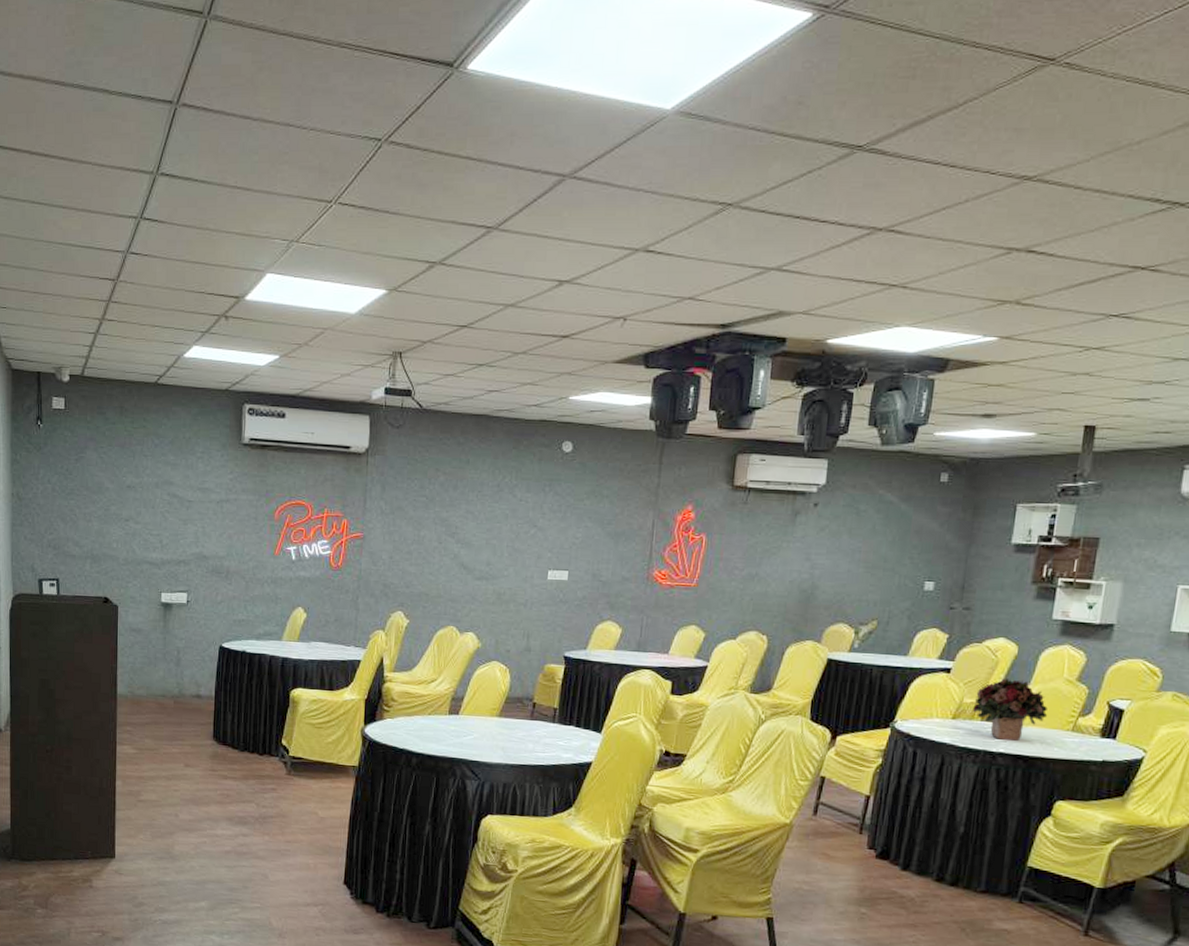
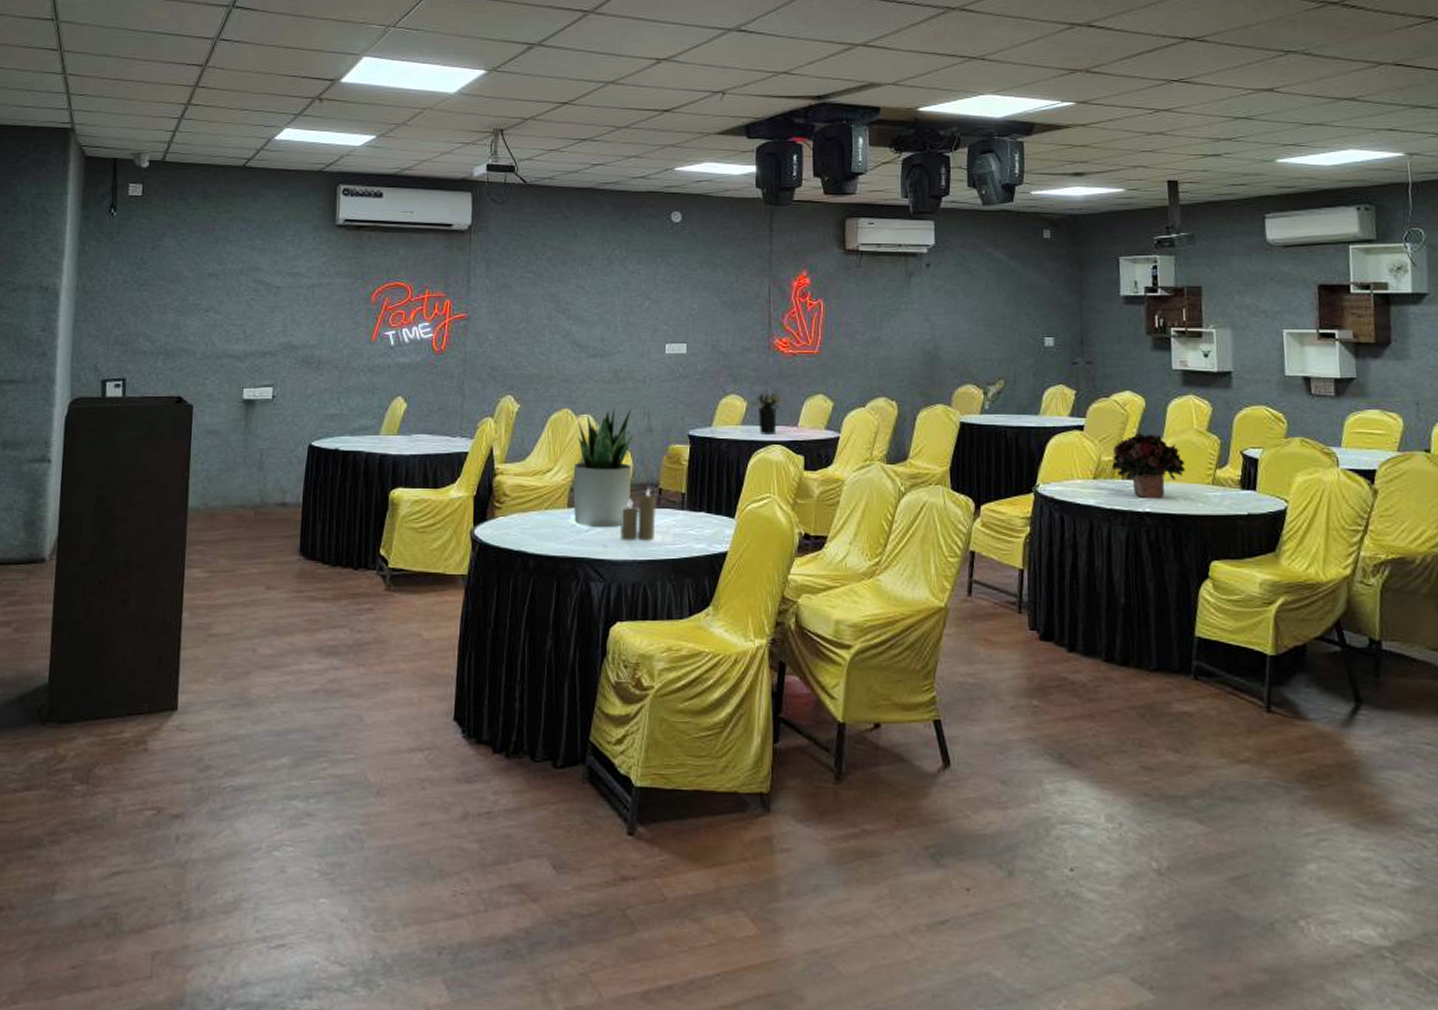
planter: none [454,627,513,735] -> present [573,408,633,528]
candle: none [495,702,530,749] -> present [620,488,657,542]
flower arrangement: none [624,618,659,661] -> present [750,390,785,436]

